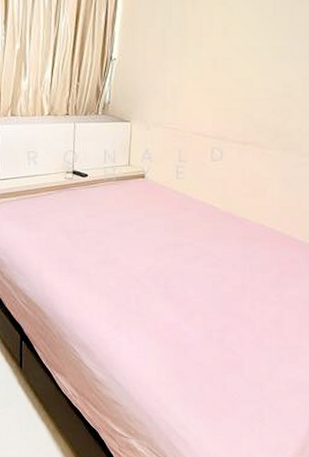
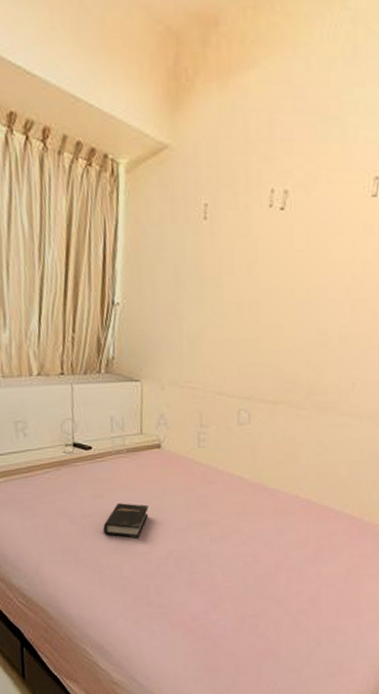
hardback book: none [93,223,132,254] -> present [103,503,149,539]

